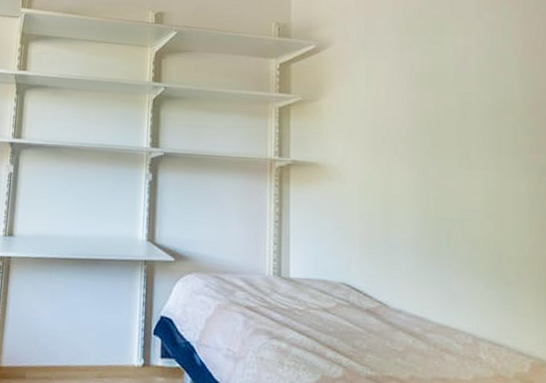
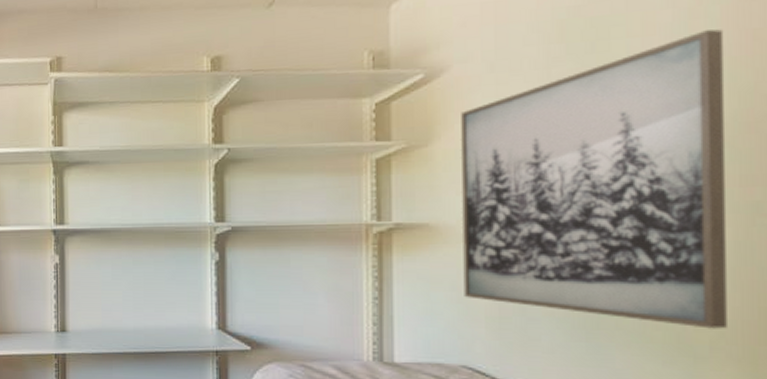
wall art: none [341,38,528,262] -> present [460,29,727,329]

